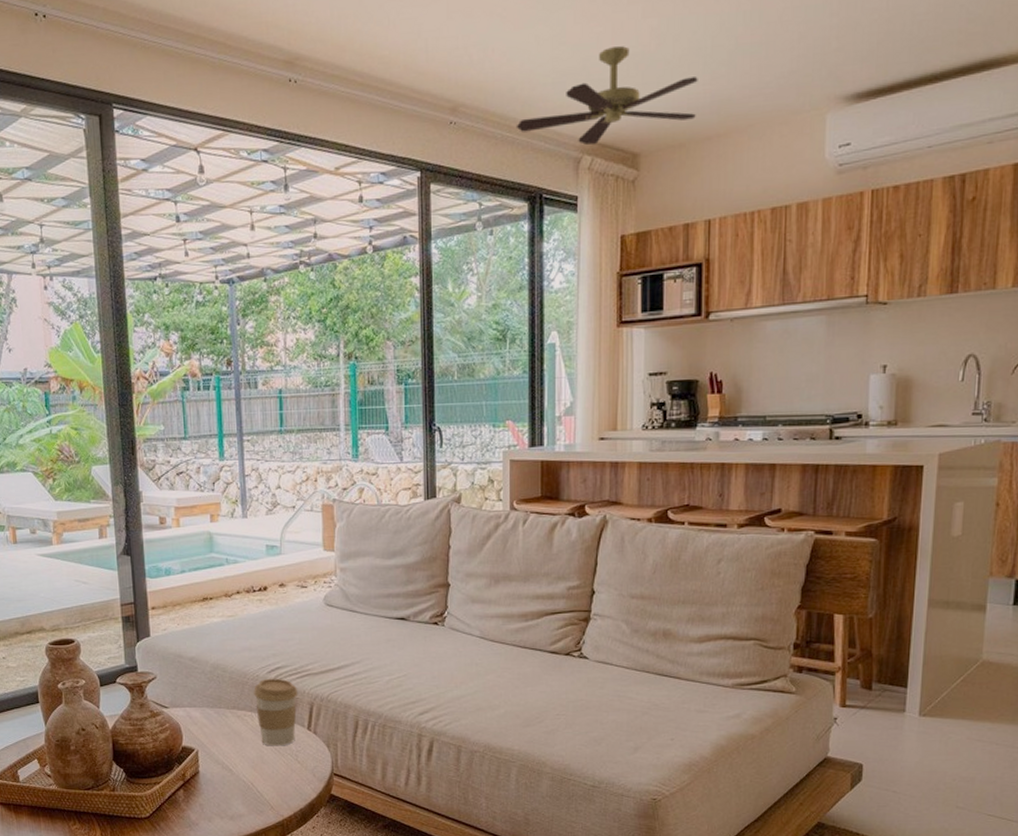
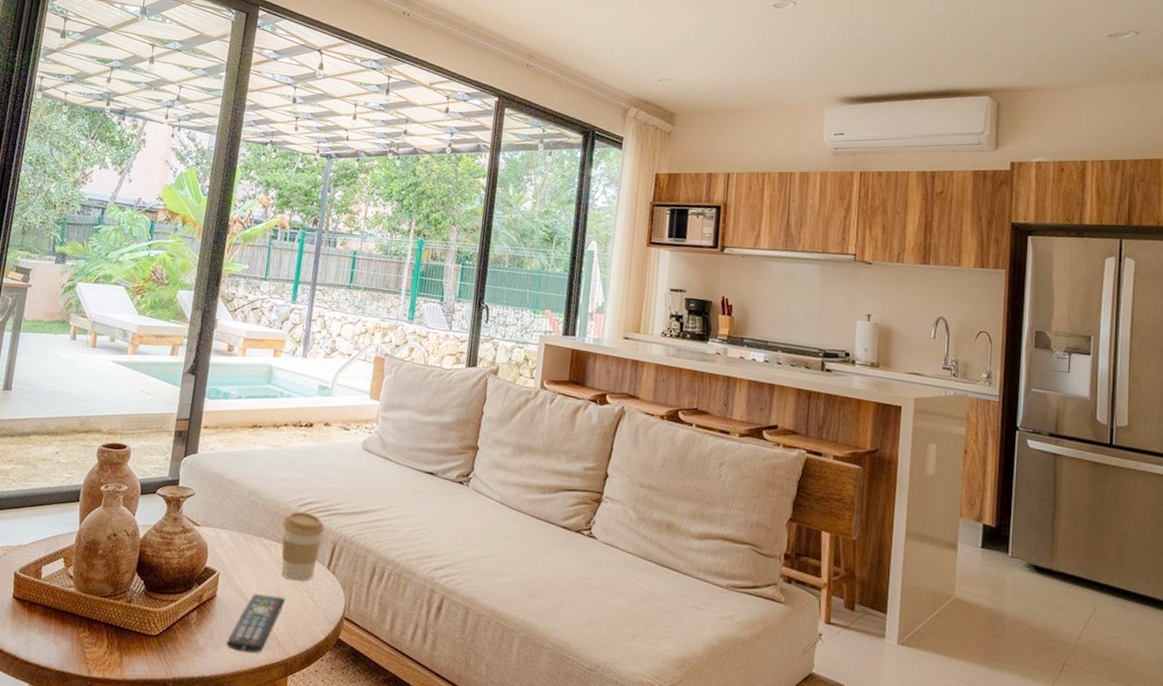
remote control: none [219,764,271,820] -> present [226,593,286,654]
ceiling fan: present [516,46,698,146] -> none [579,32,726,101]

